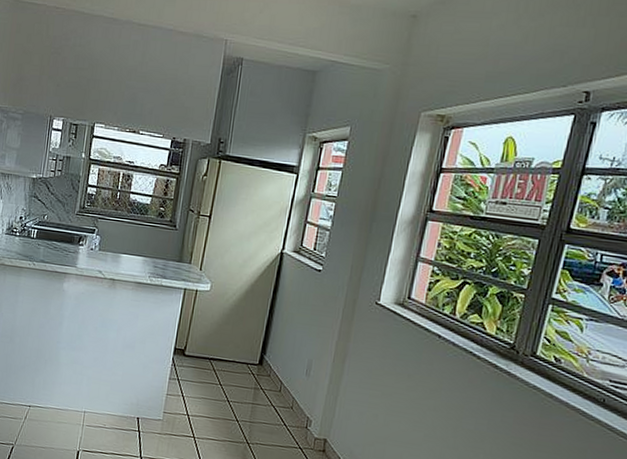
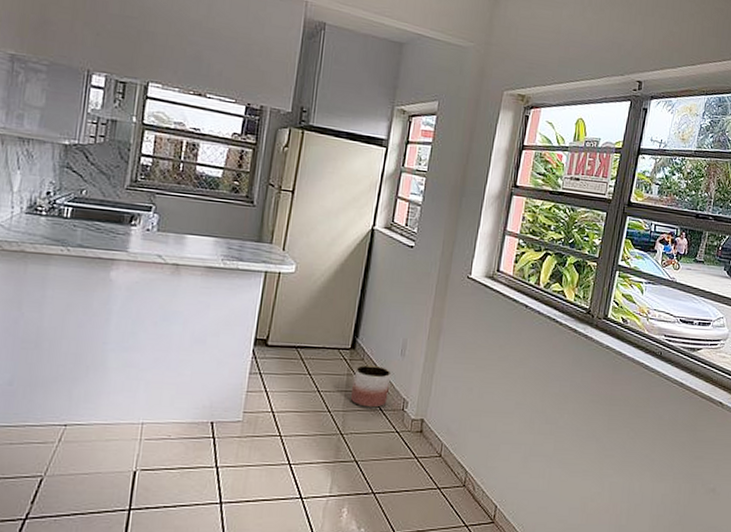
planter: none [256,381,296,423] -> present [350,364,392,408]

